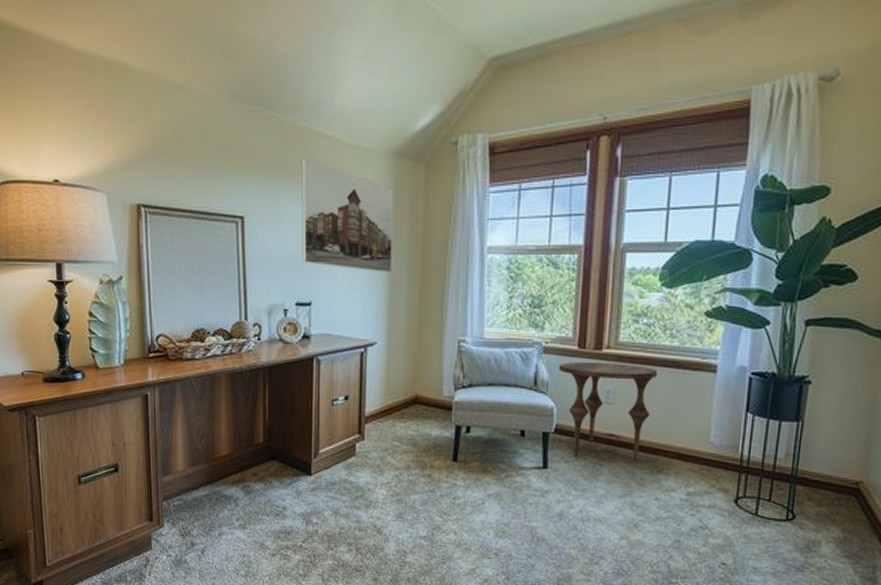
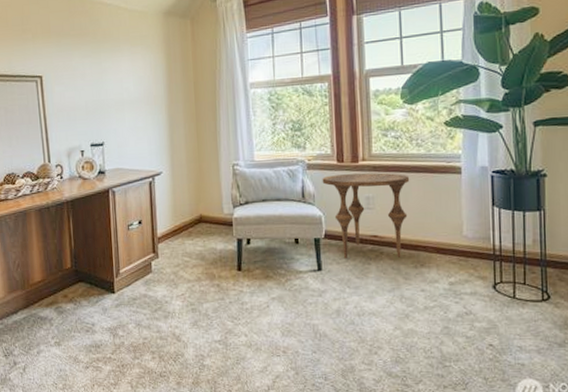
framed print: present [301,158,393,272] -> none [87,23,170,112]

